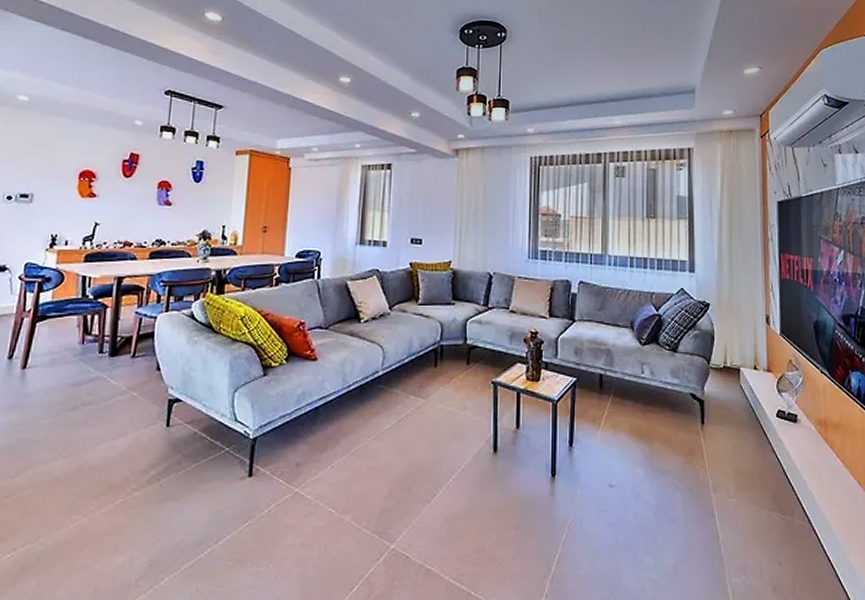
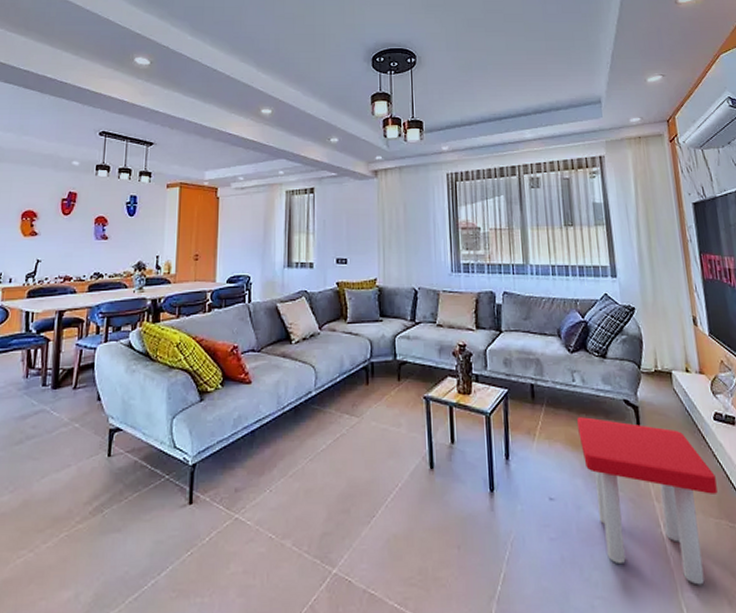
stool: none [643,408,773,572] -> present [577,417,718,585]

